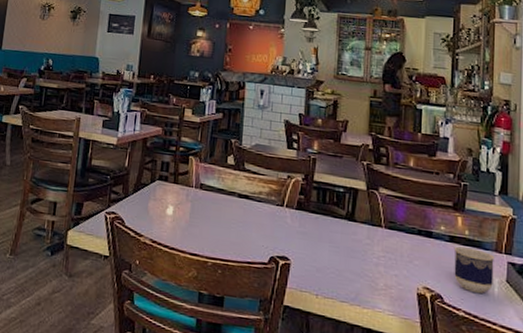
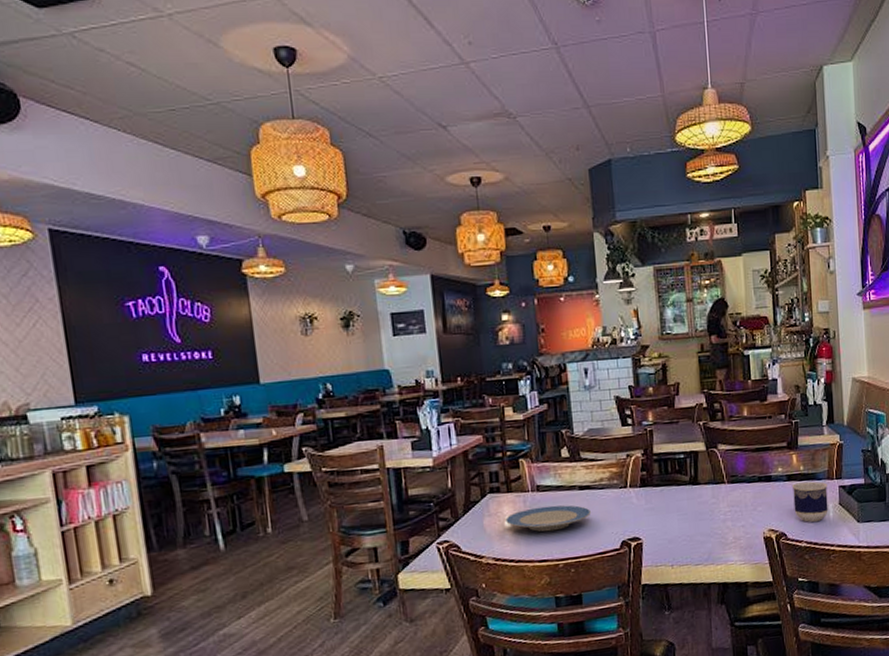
plate: none [167,202,247,230] -> present [505,505,592,532]

